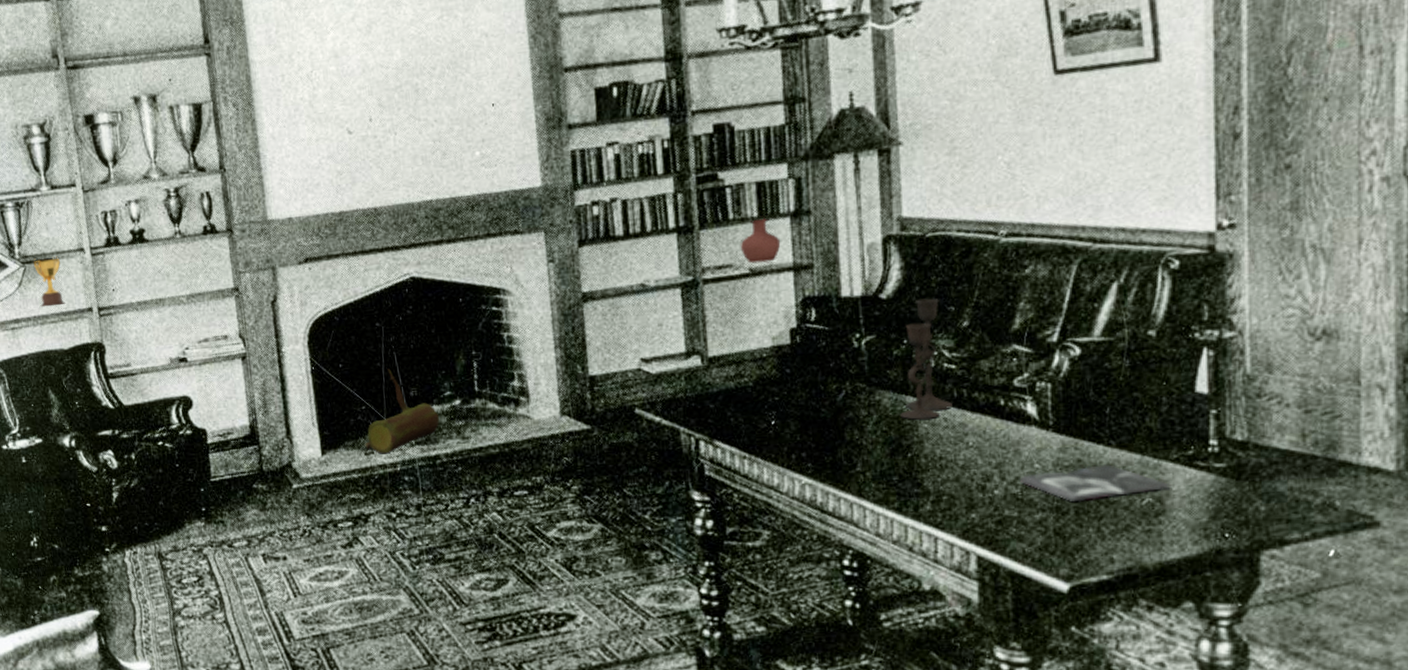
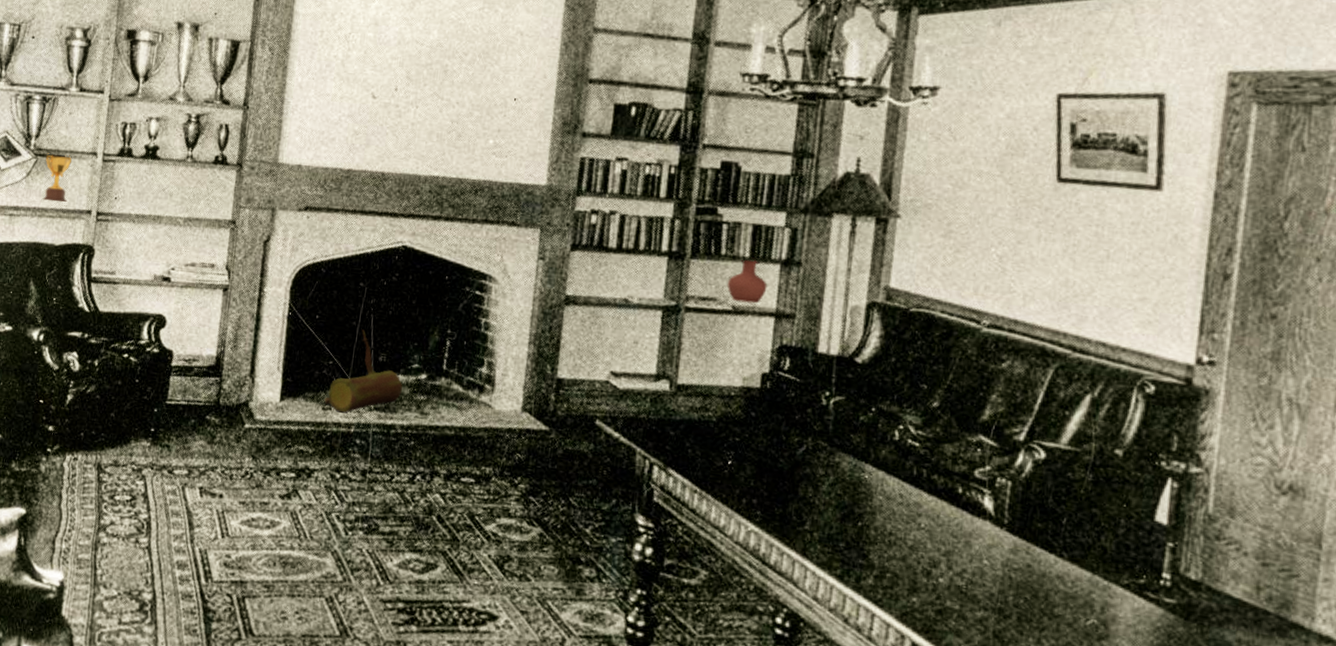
candlestick: present [900,298,953,420] -> none [857,370,913,493]
magazine: present [1019,464,1171,501] -> none [966,569,1118,614]

